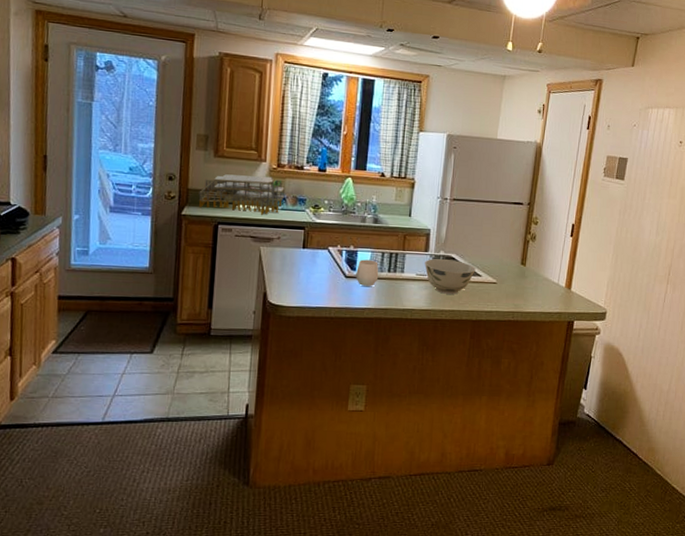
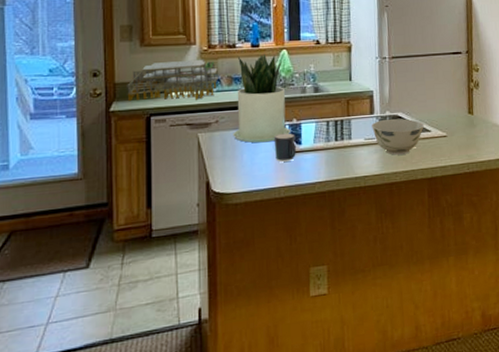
planter: none [292,179,348,265] -> present [233,53,291,143]
mug: none [329,257,351,286] -> present [273,133,296,163]
cup: present [356,259,379,287] -> none [302,130,326,160]

